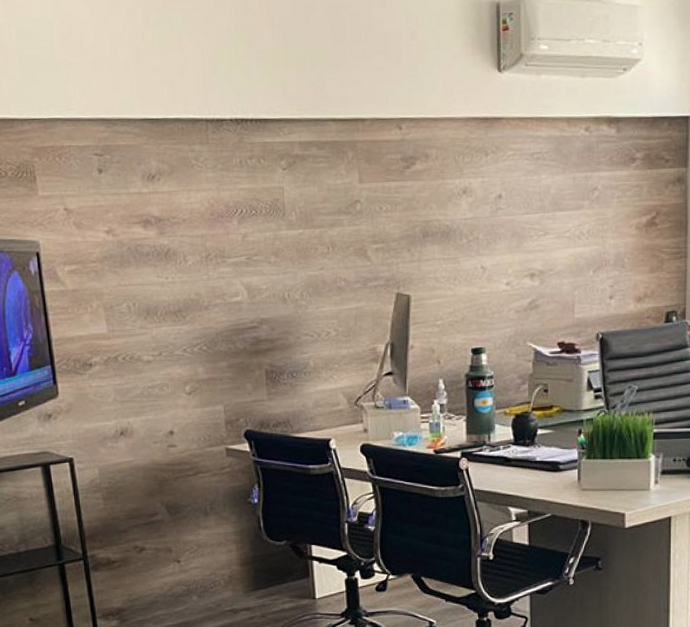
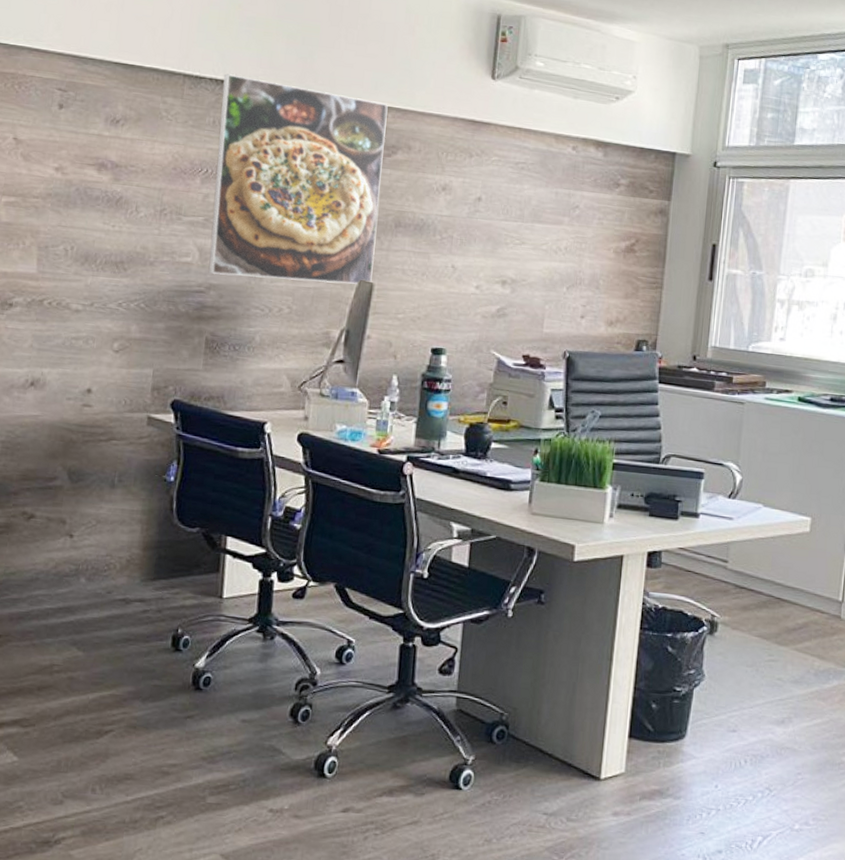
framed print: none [243,111,408,309] -> present [208,73,388,284]

